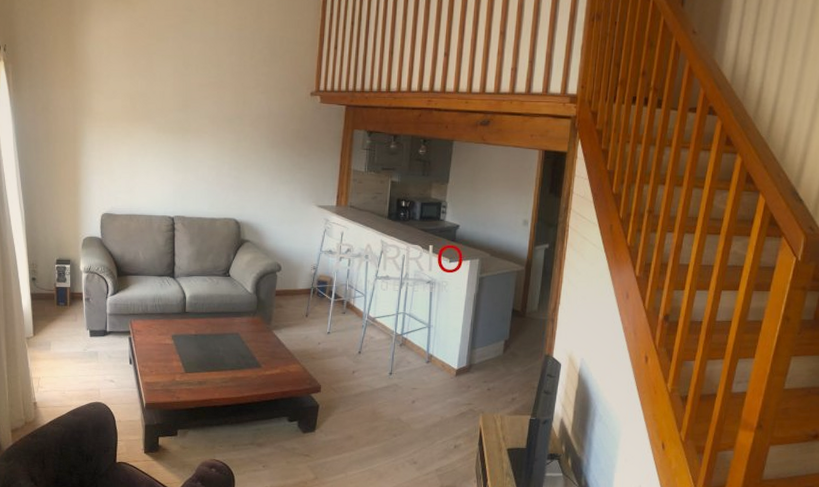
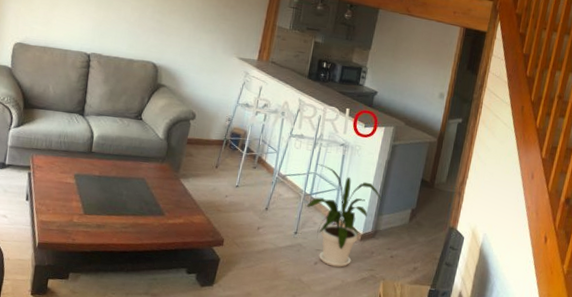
house plant: none [398,303,474,404] -> present [306,164,382,268]

